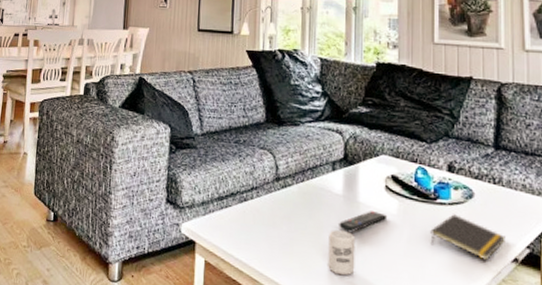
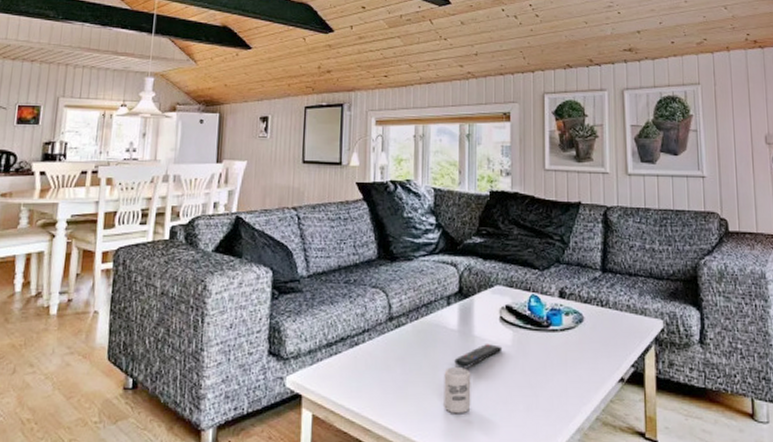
notepad: present [430,214,505,261] -> none [544,340,613,384]

